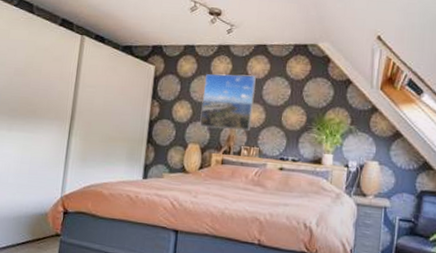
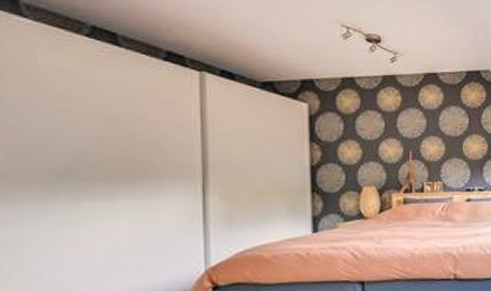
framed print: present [199,73,256,131] -> none [372,106,432,166]

